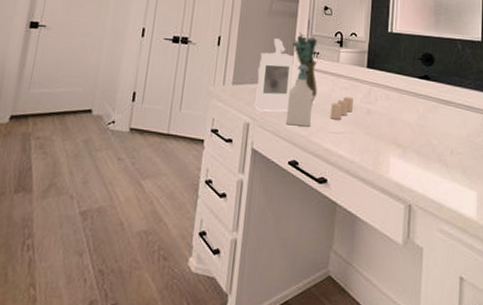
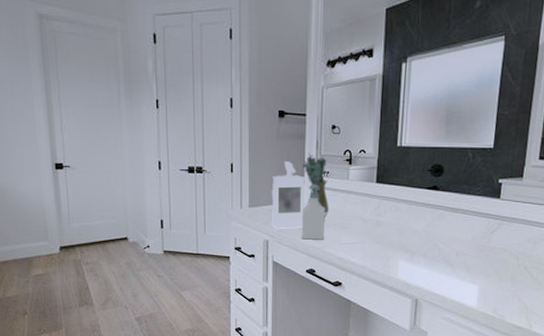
candle: present [330,96,353,120] -> none [342,211,364,232]

